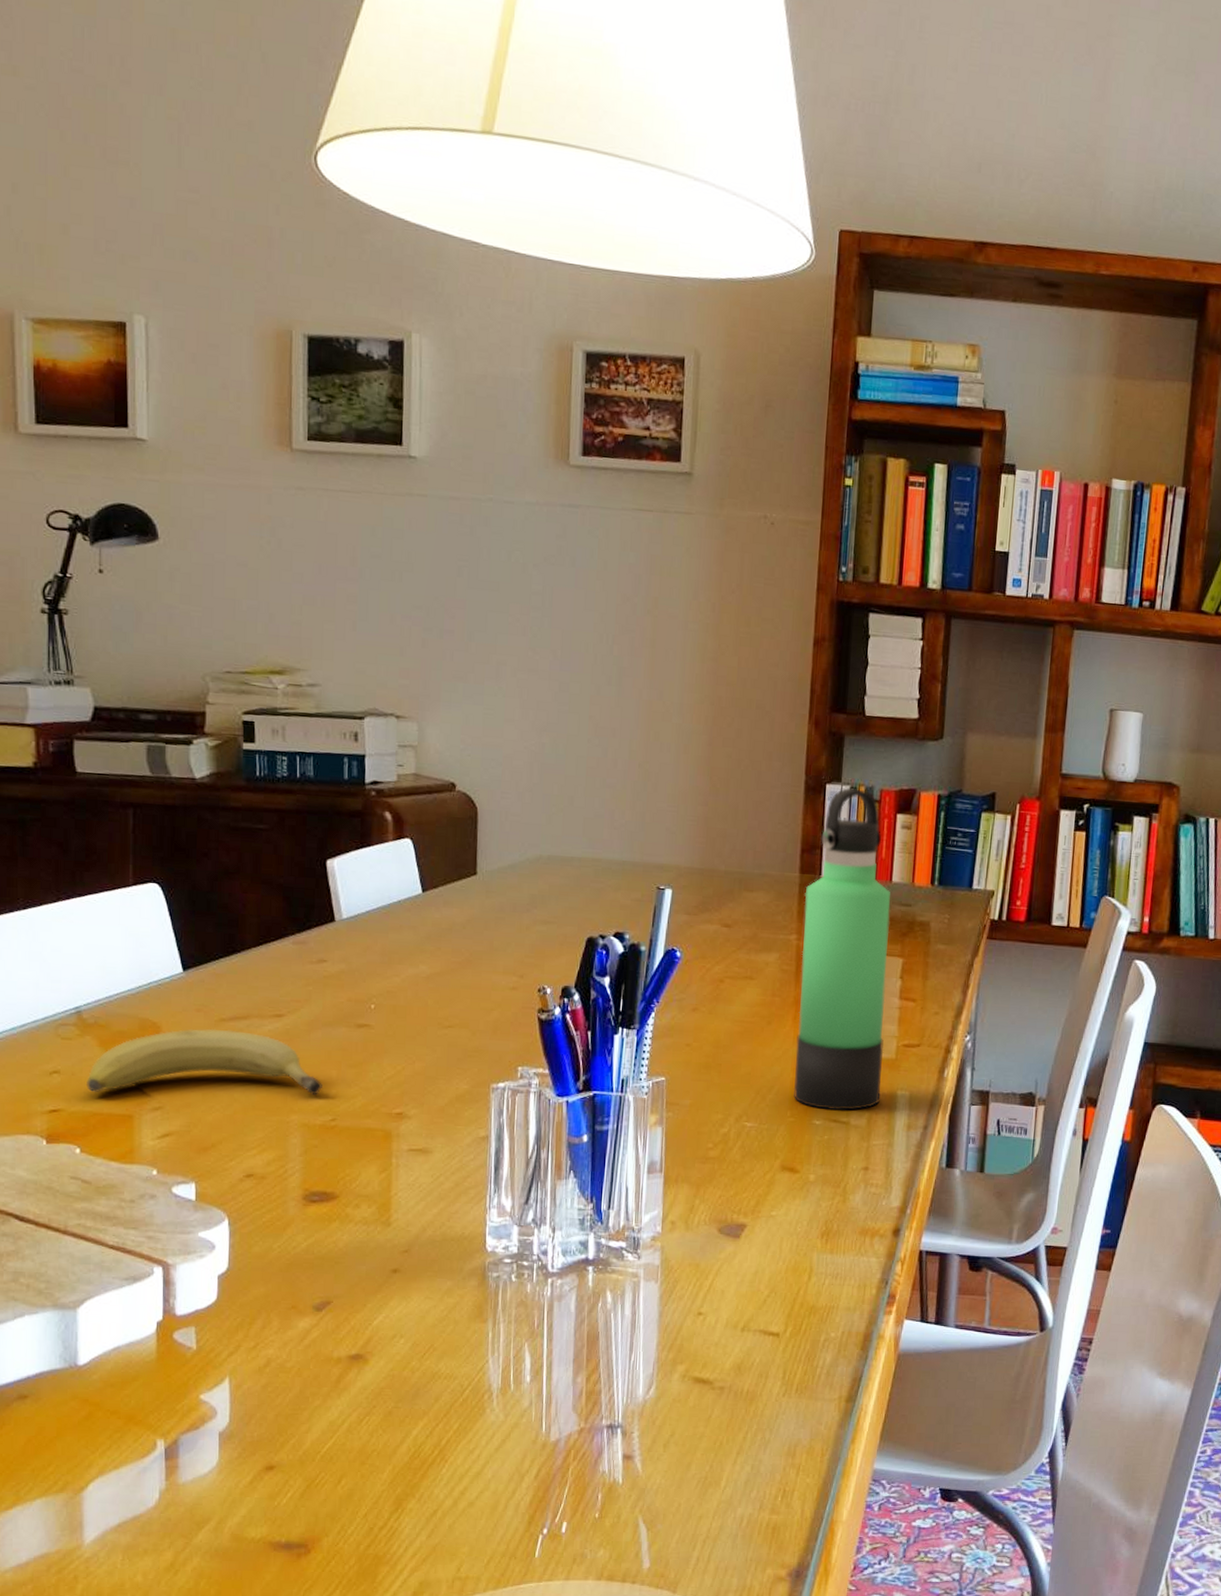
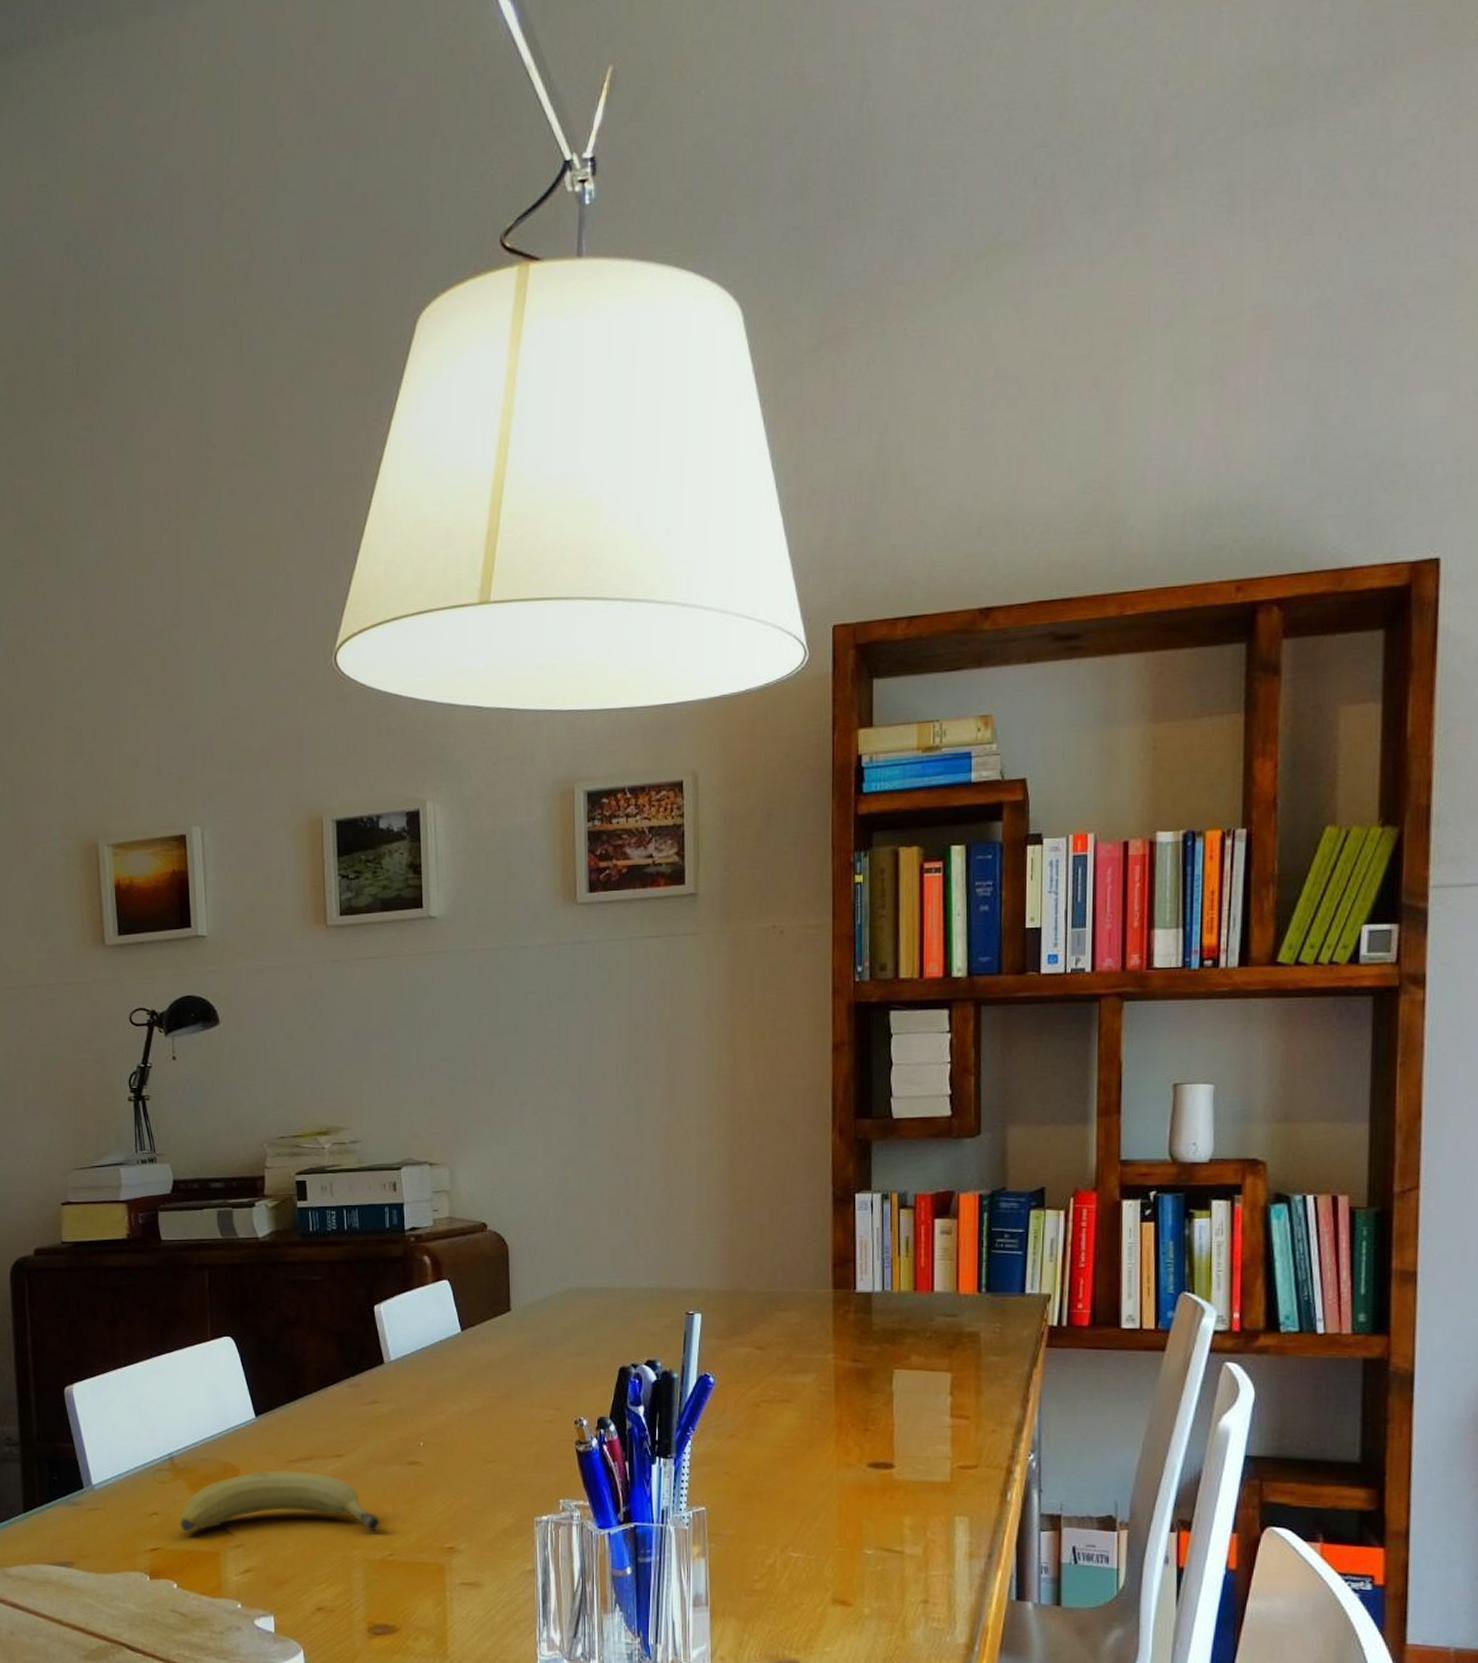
thermos bottle: present [793,787,891,1111] -> none [839,1195,937,1539]

